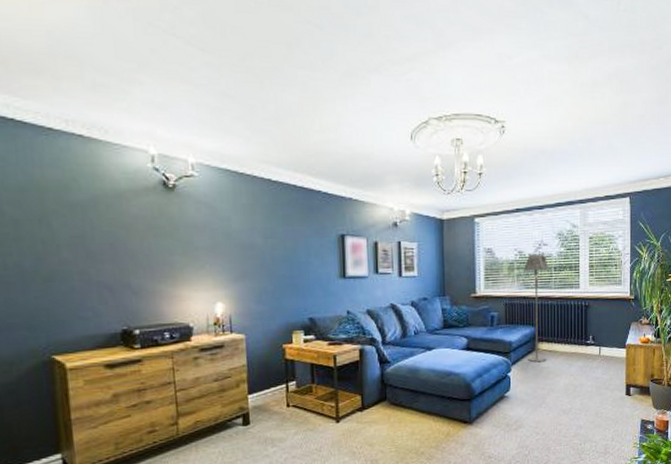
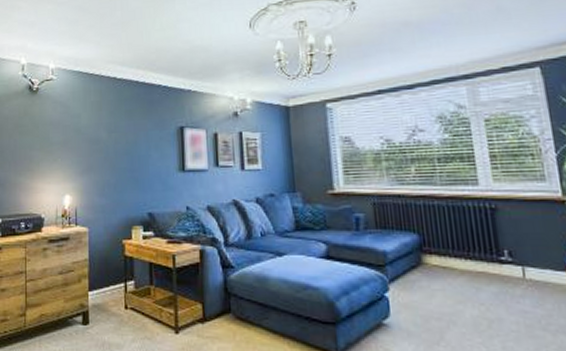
floor lamp: present [524,254,549,363] -> none [394,142,441,282]

